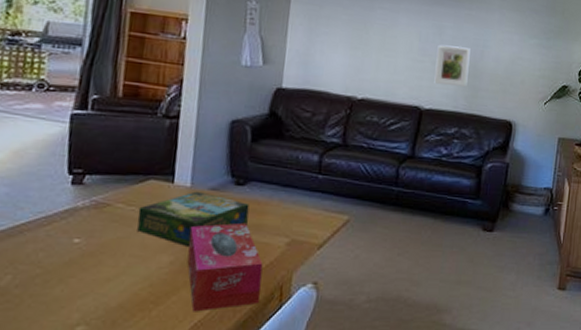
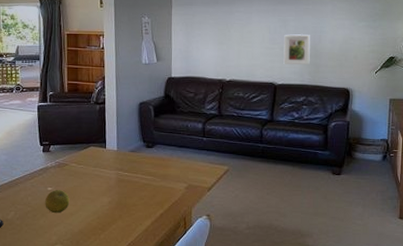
fruit: none [65,241,108,279] -> present [45,189,70,214]
board game: present [137,191,250,248] -> none [85,153,158,192]
tissue box: present [187,222,263,312] -> none [119,174,171,236]

